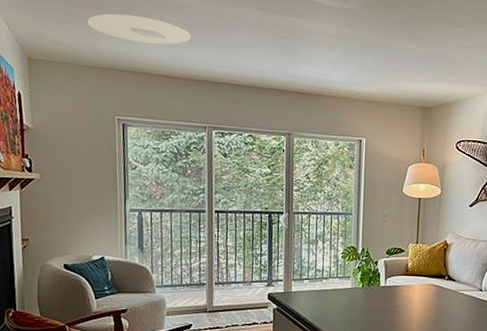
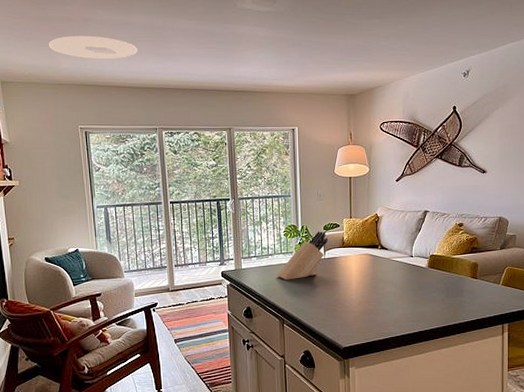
knife block: none [330,255,390,308] -> present [277,231,328,280]

